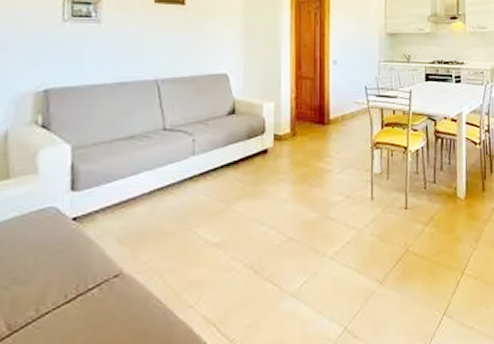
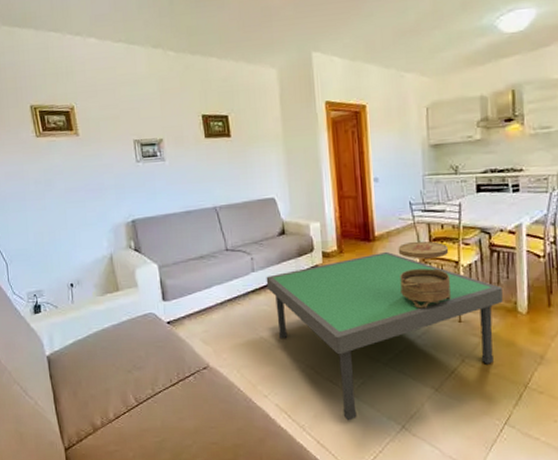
coffee table: none [207,135,445,328] -> present [266,251,503,421]
decorative container: none [350,125,399,196] -> present [398,241,451,309]

